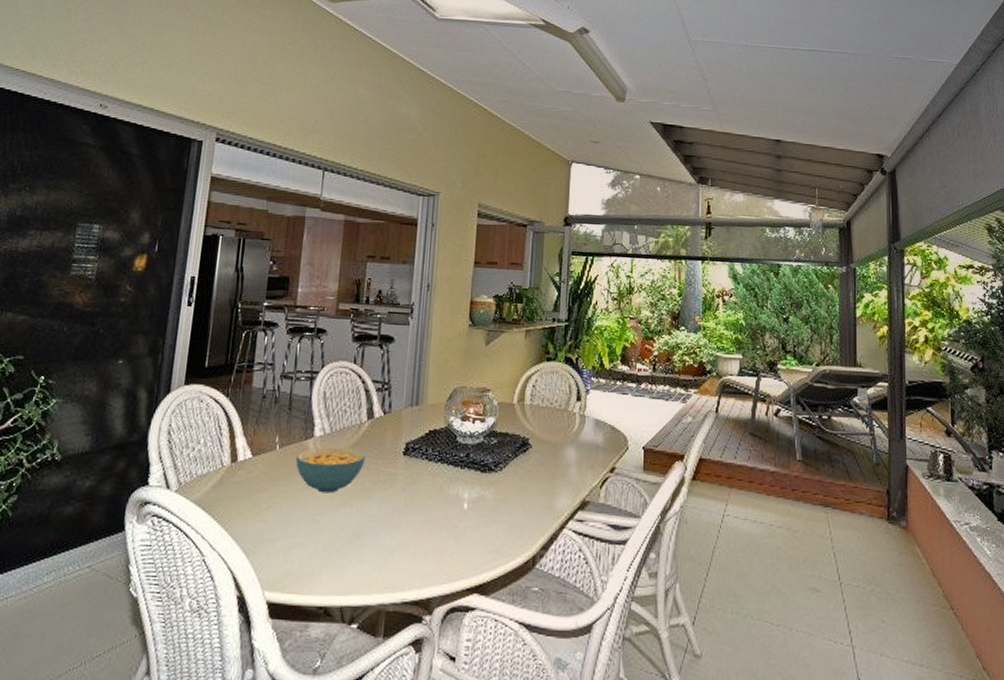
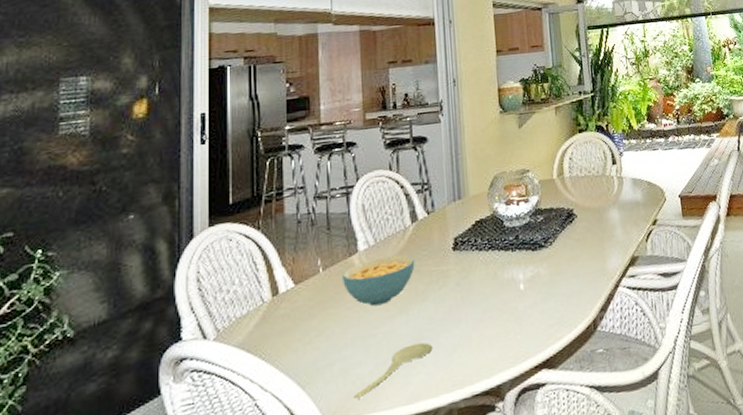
spoon: none [290,538,371,578] -> present [353,342,433,400]

